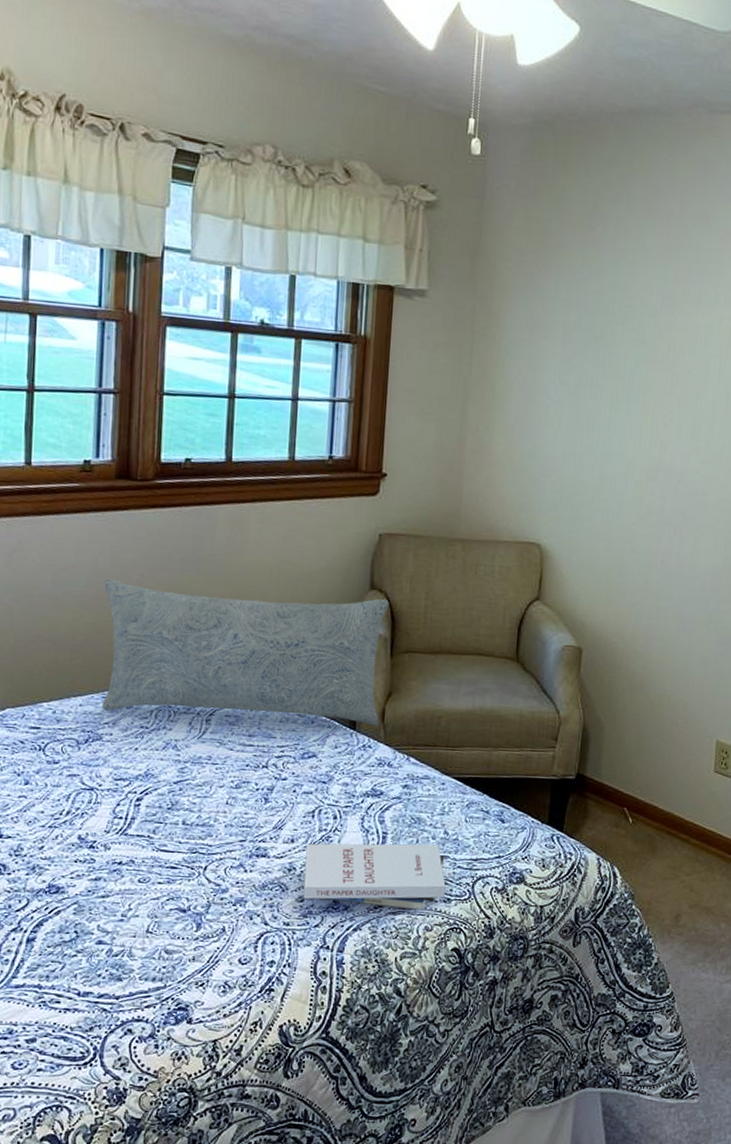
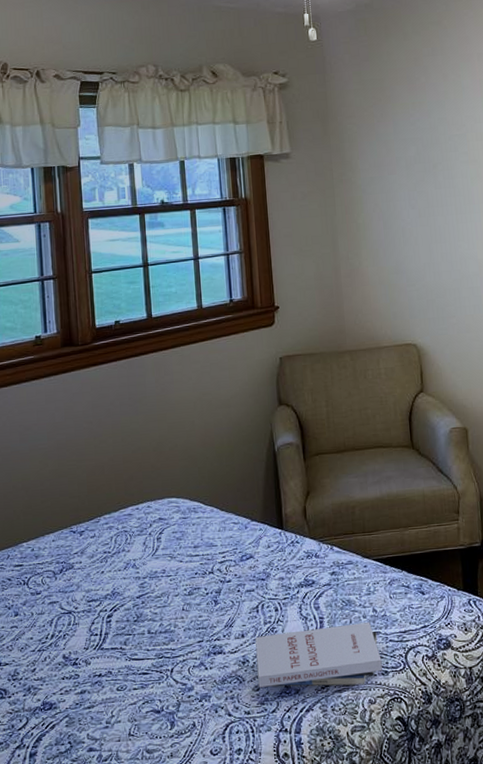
pillow: present [102,579,388,727] -> none [62,412,302,542]

